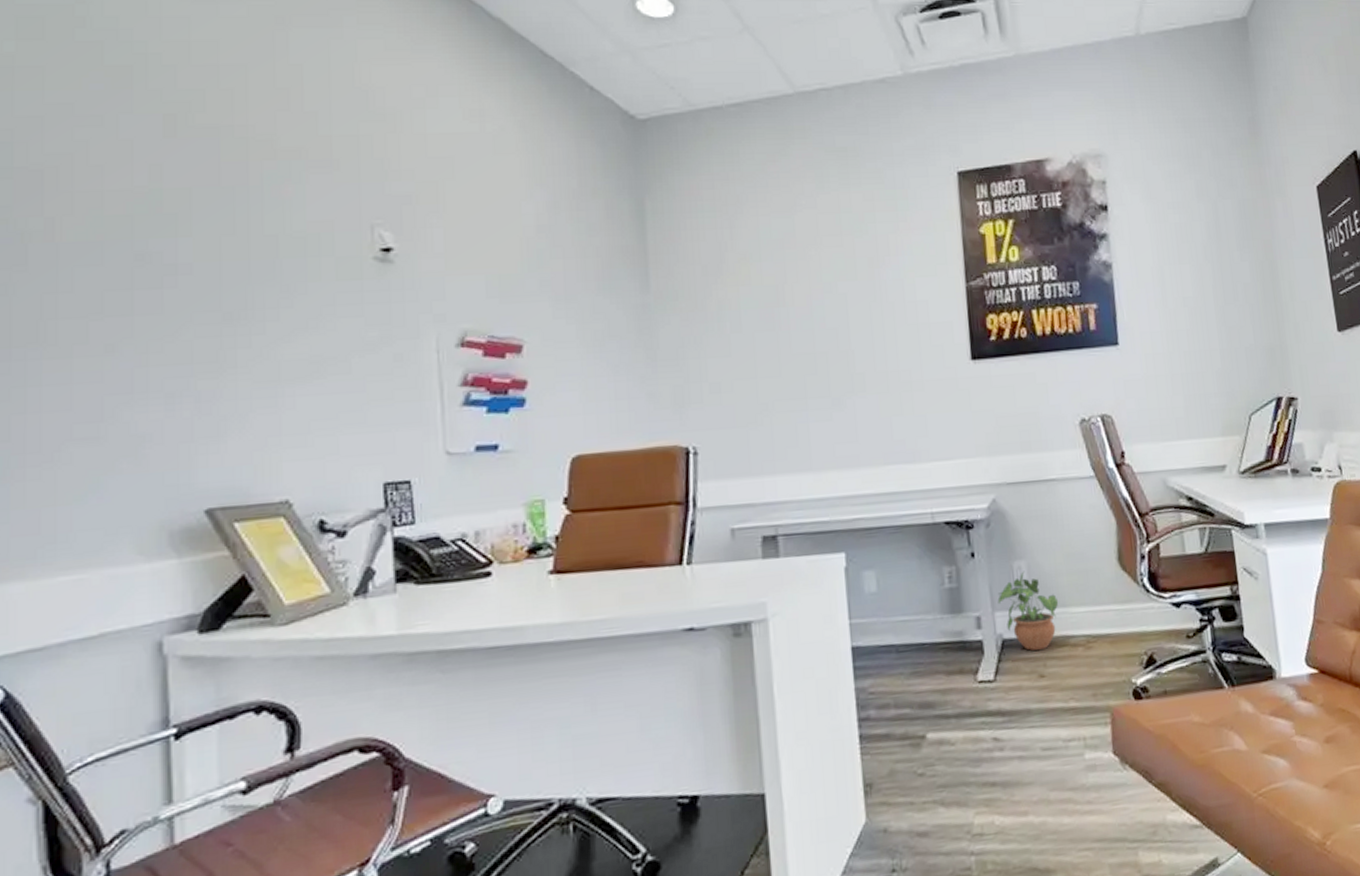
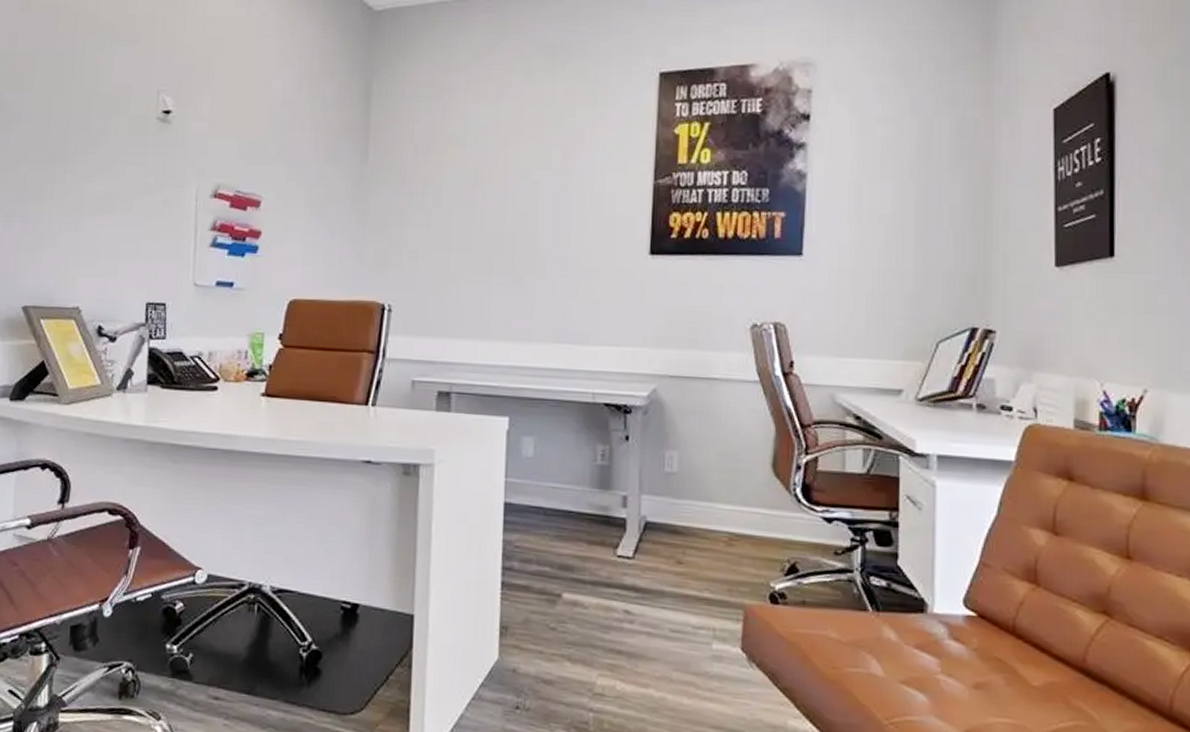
potted plant: present [997,571,1059,651] -> none [645,461,706,538]

